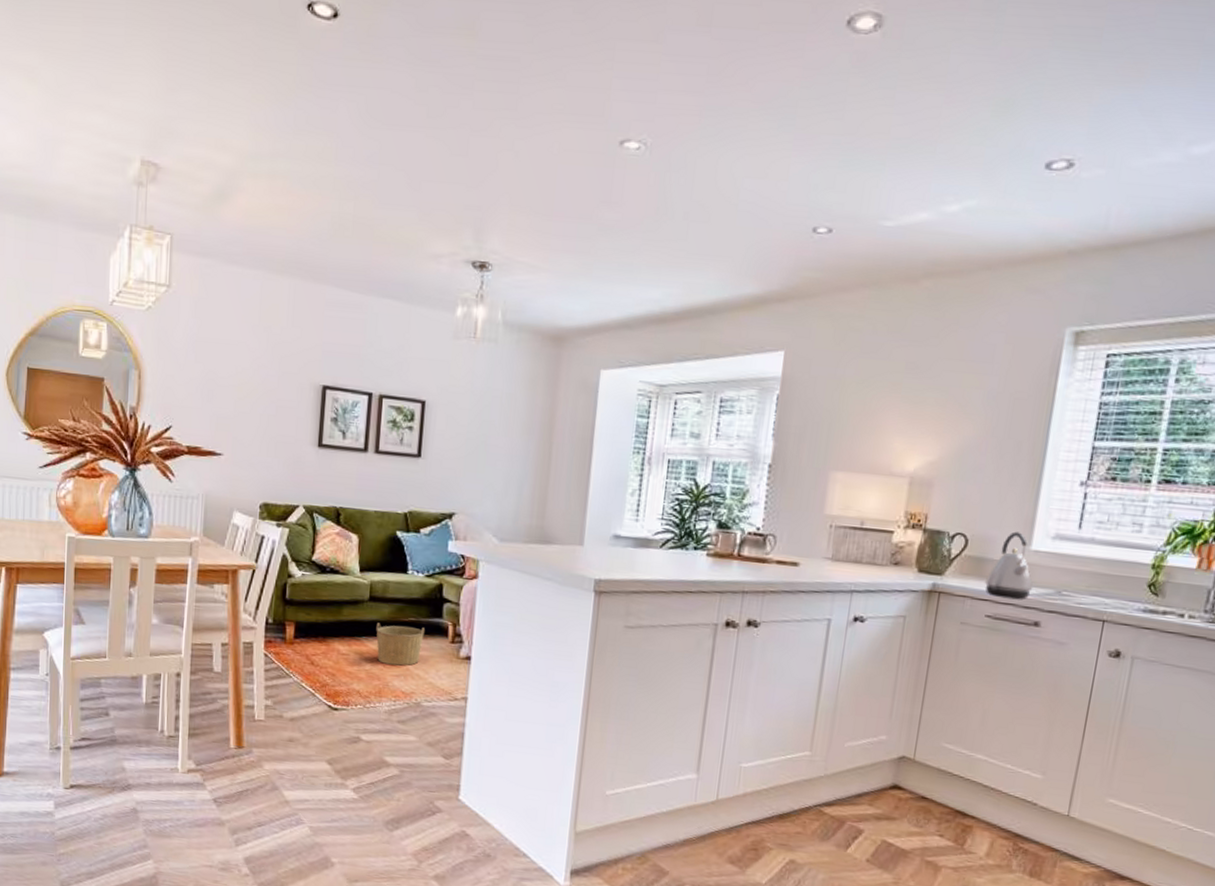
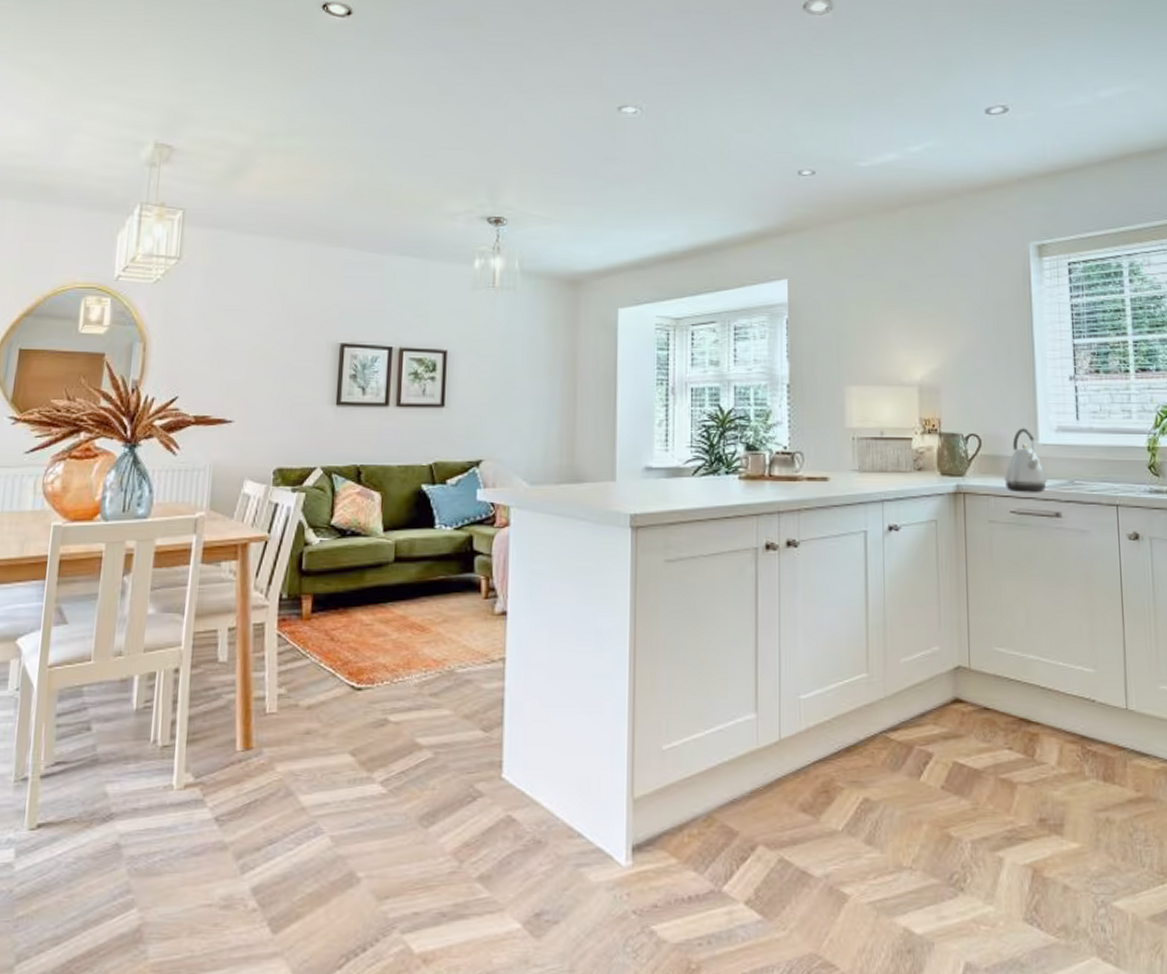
basket: present [376,623,425,666] -> none [402,585,455,630]

